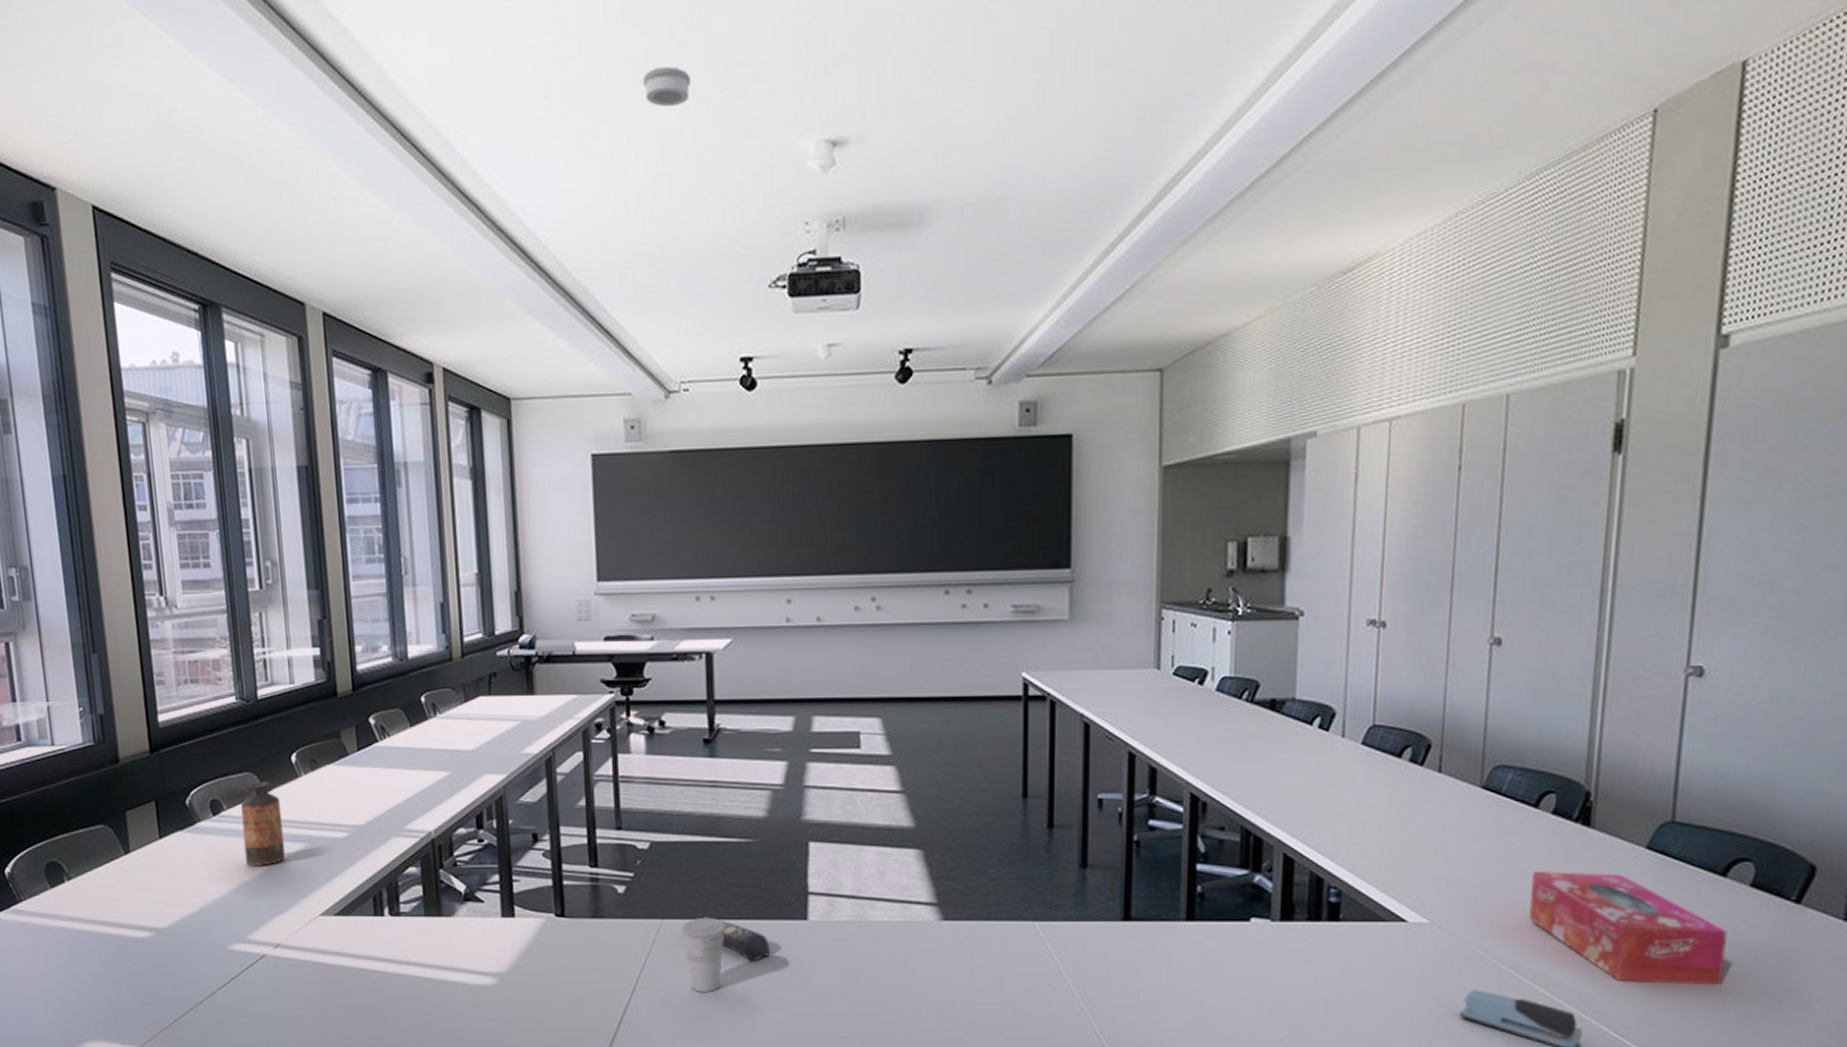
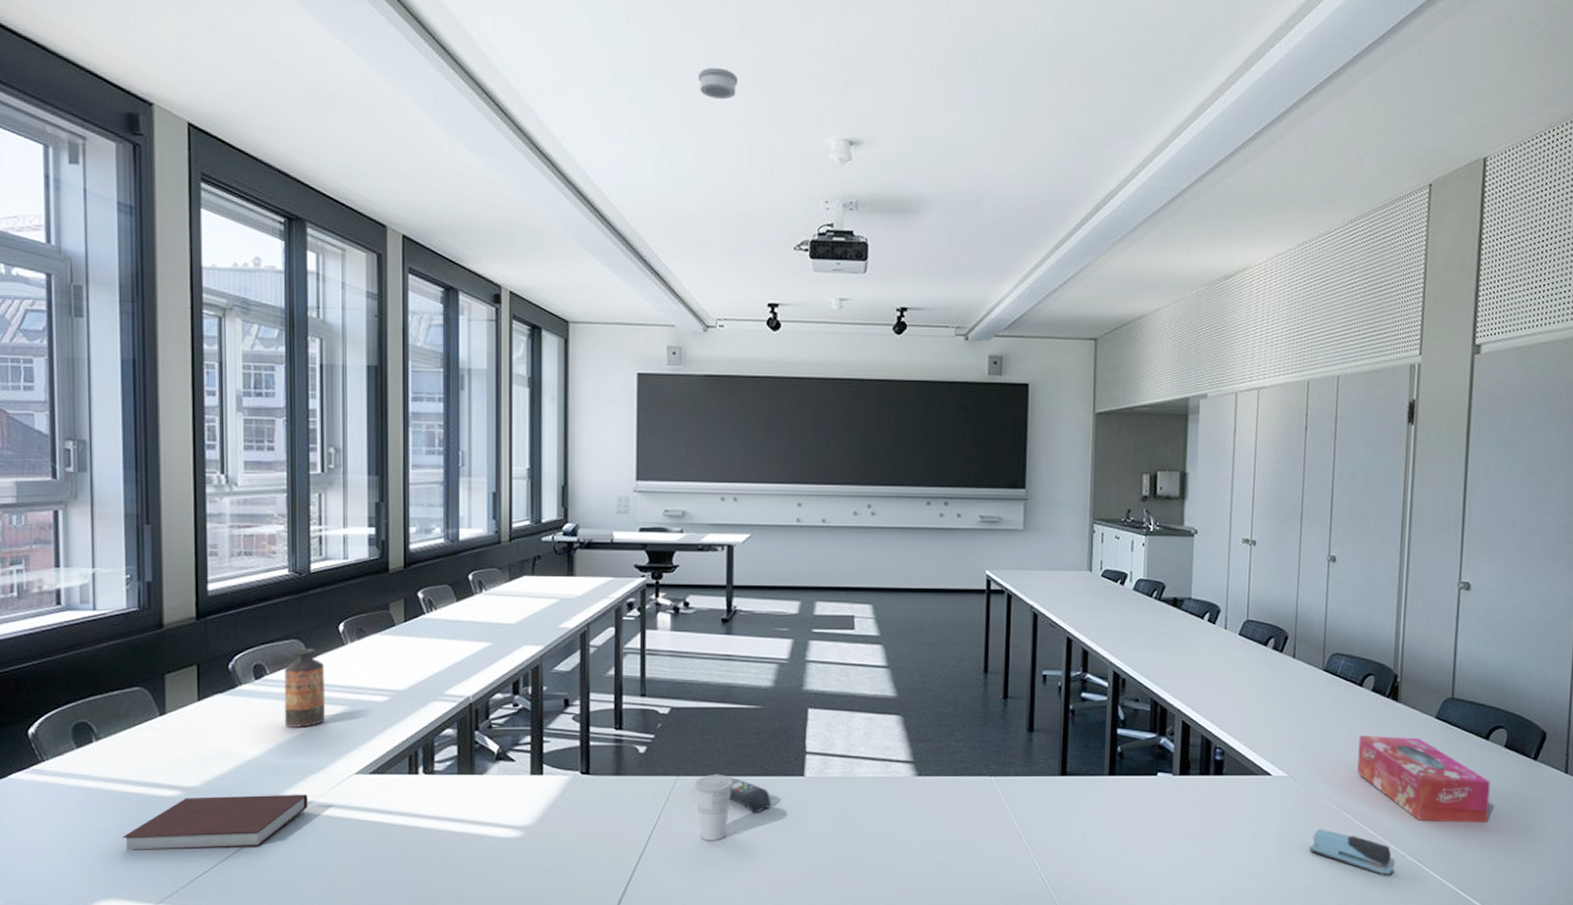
notebook: none [101,936,276,993] -> present [122,794,309,850]

